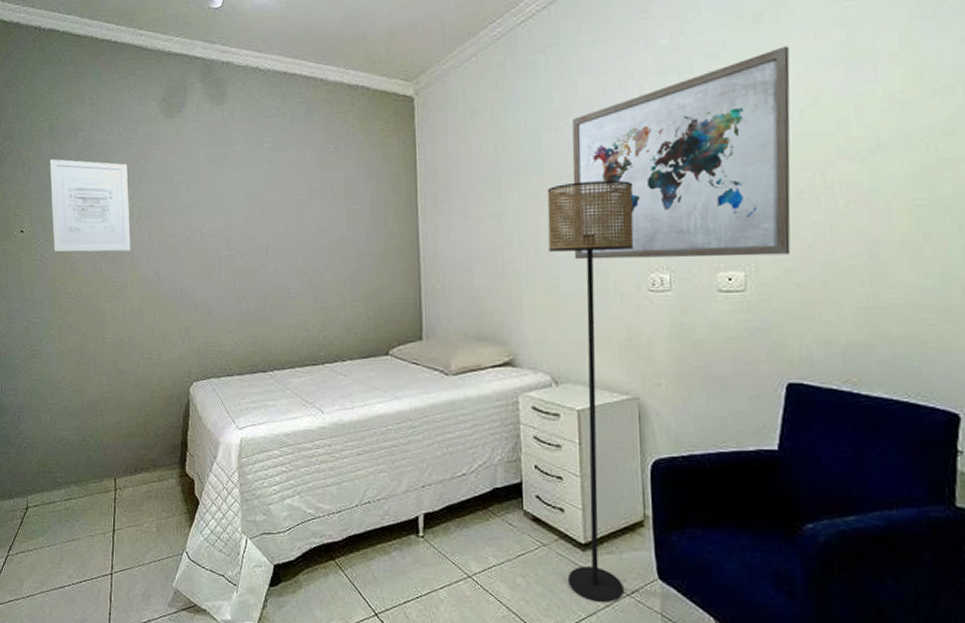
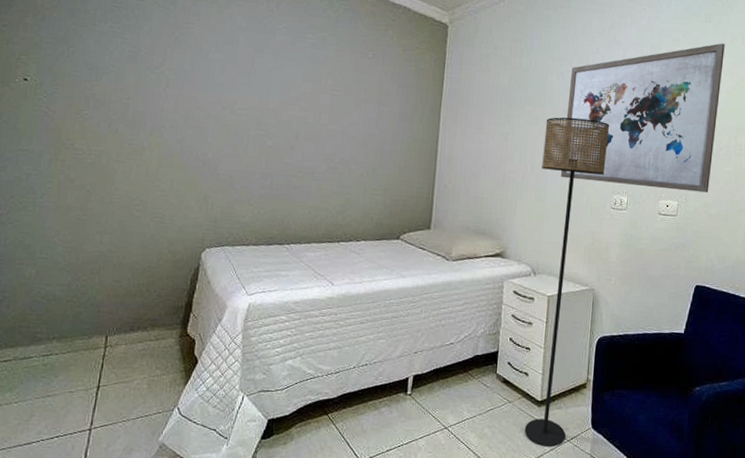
wall art: present [50,159,131,252] -> none [63,12,160,117]

